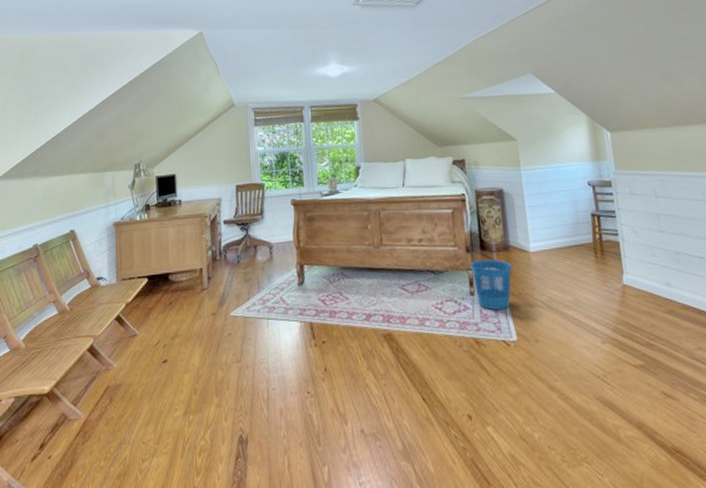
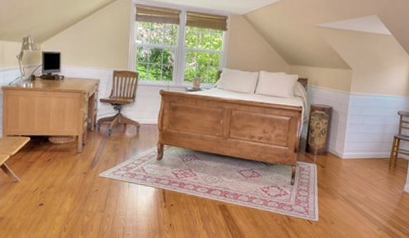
wastebasket: present [470,259,512,310] -> none [295,159,326,198]

